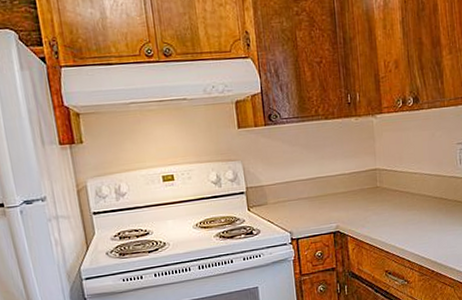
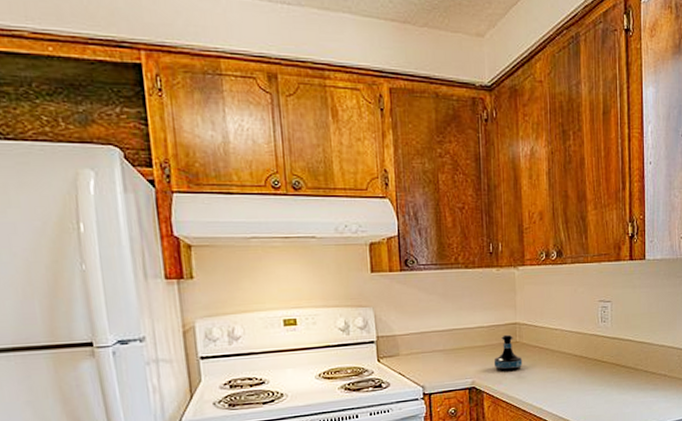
tequila bottle: none [356,180,384,216] -> present [493,334,523,372]

